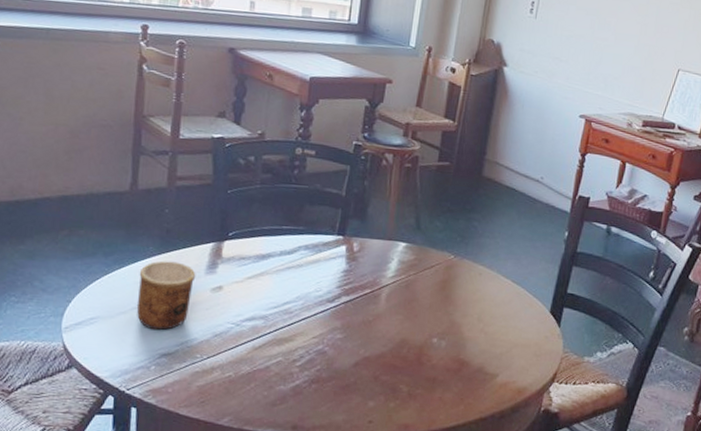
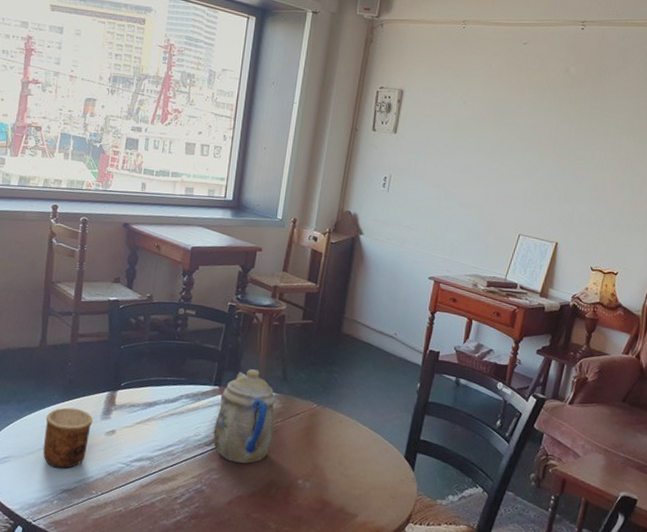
teapot: none [336,217,408,321] -> present [213,369,276,464]

